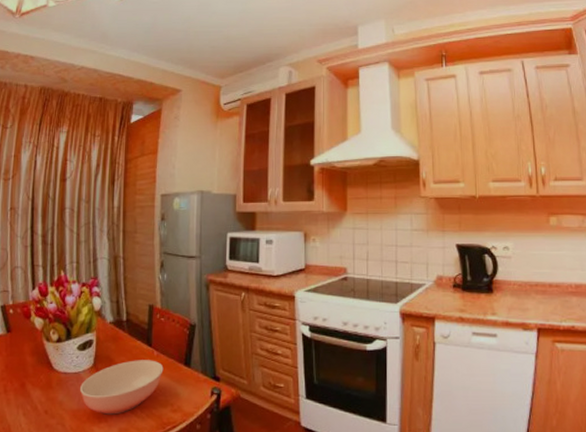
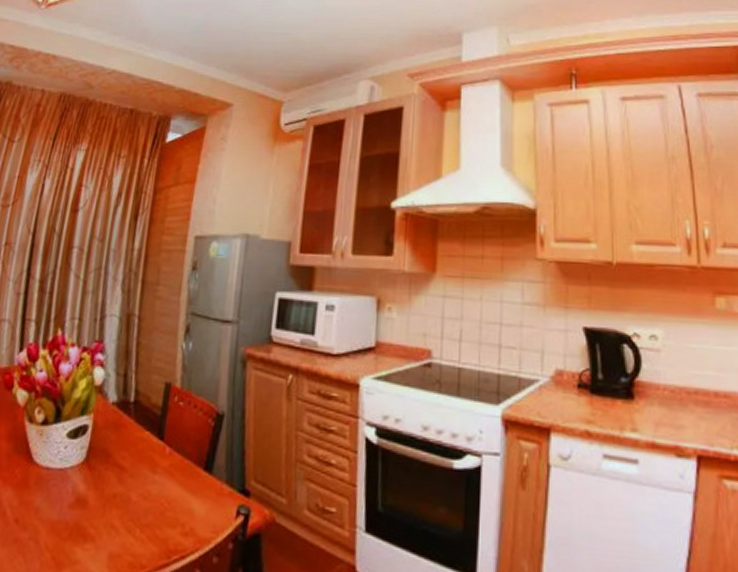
bowl: present [79,360,164,415] -> none [63,457,177,533]

